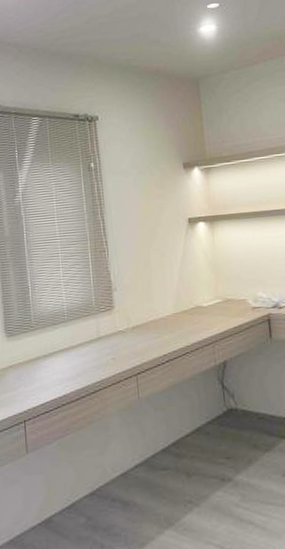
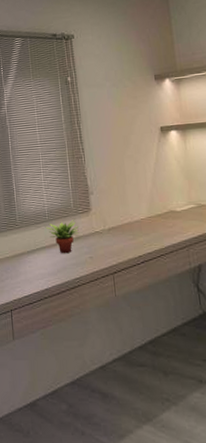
succulent plant: none [64,318,101,356] -> present [45,219,79,254]

